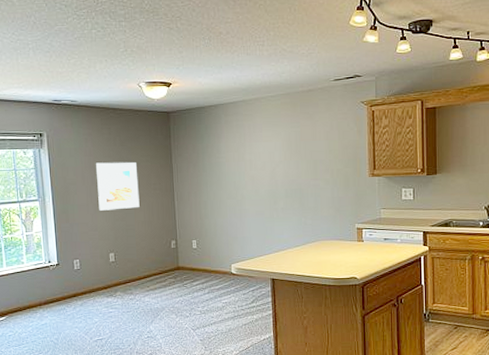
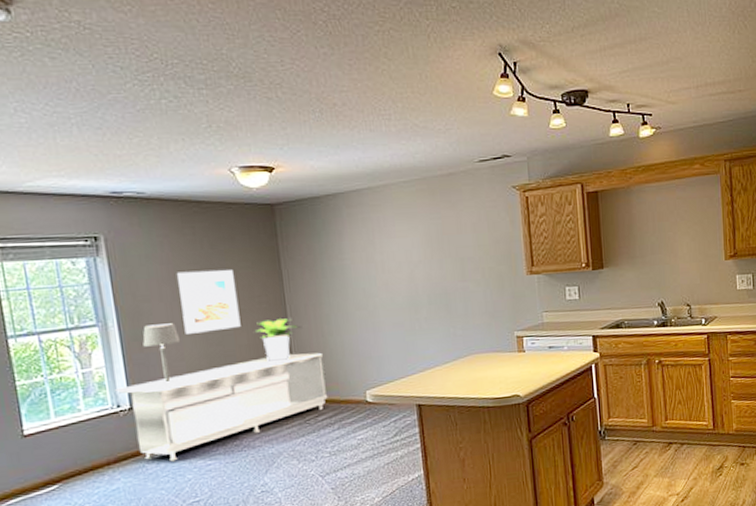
sideboard: none [48,230,202,307] -> present [115,352,328,462]
table lamp: none [69,201,96,247] -> present [143,323,181,383]
potted plant: none [148,202,185,237] -> present [253,318,302,362]

